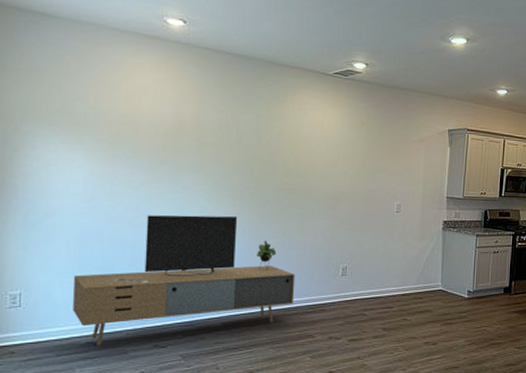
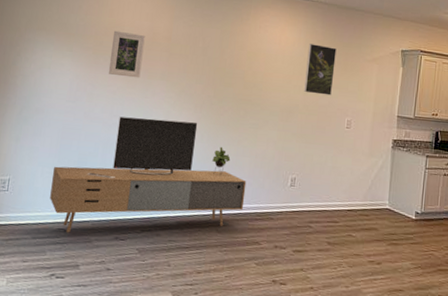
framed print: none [129,118,169,172] -> present [108,30,145,78]
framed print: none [351,126,382,180] -> present [304,43,337,96]

